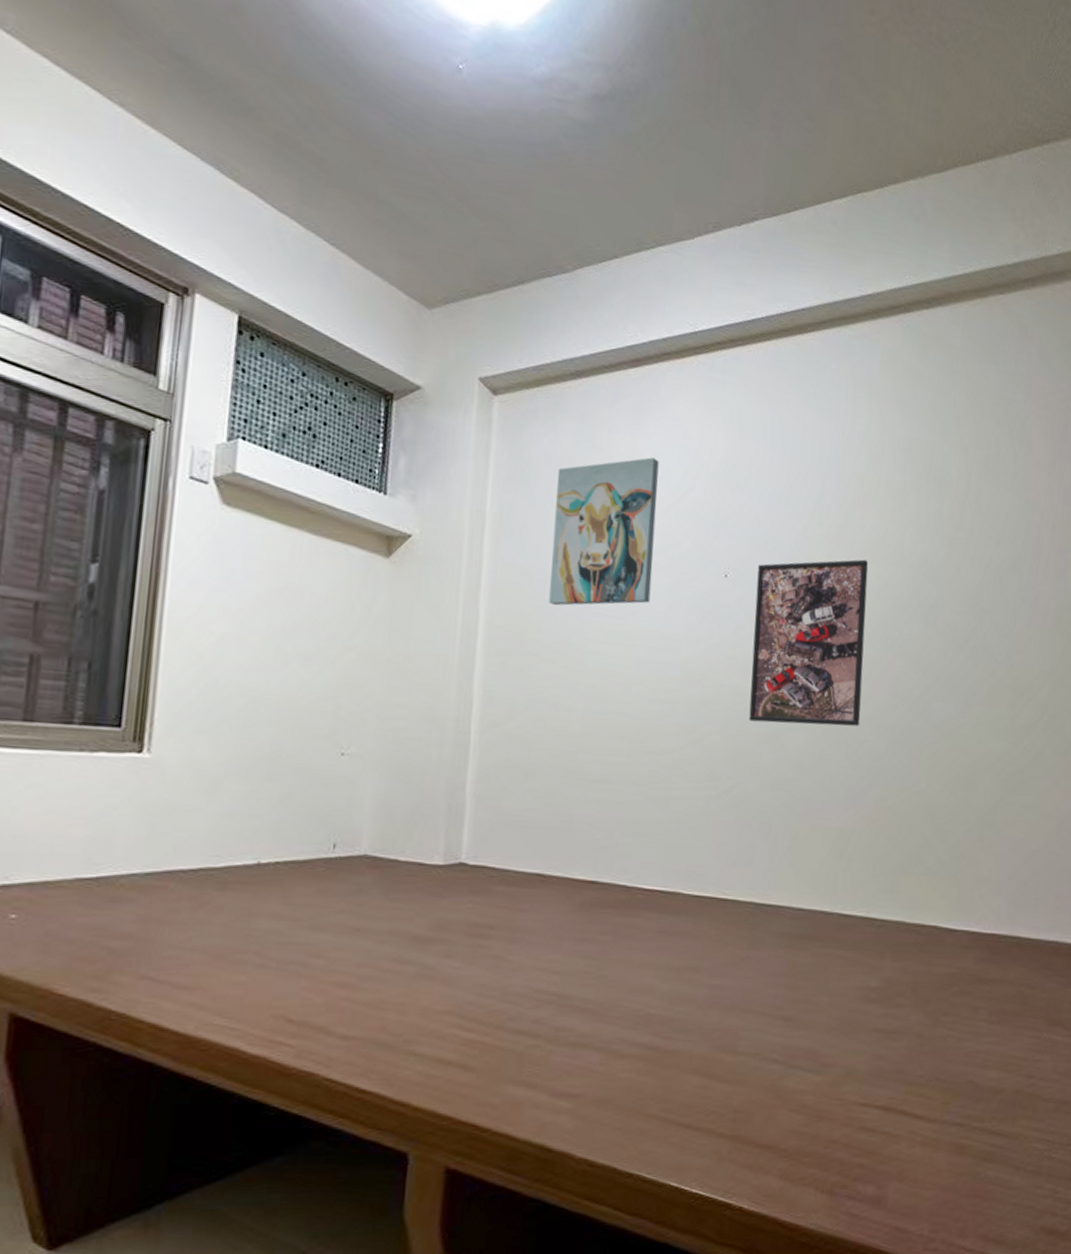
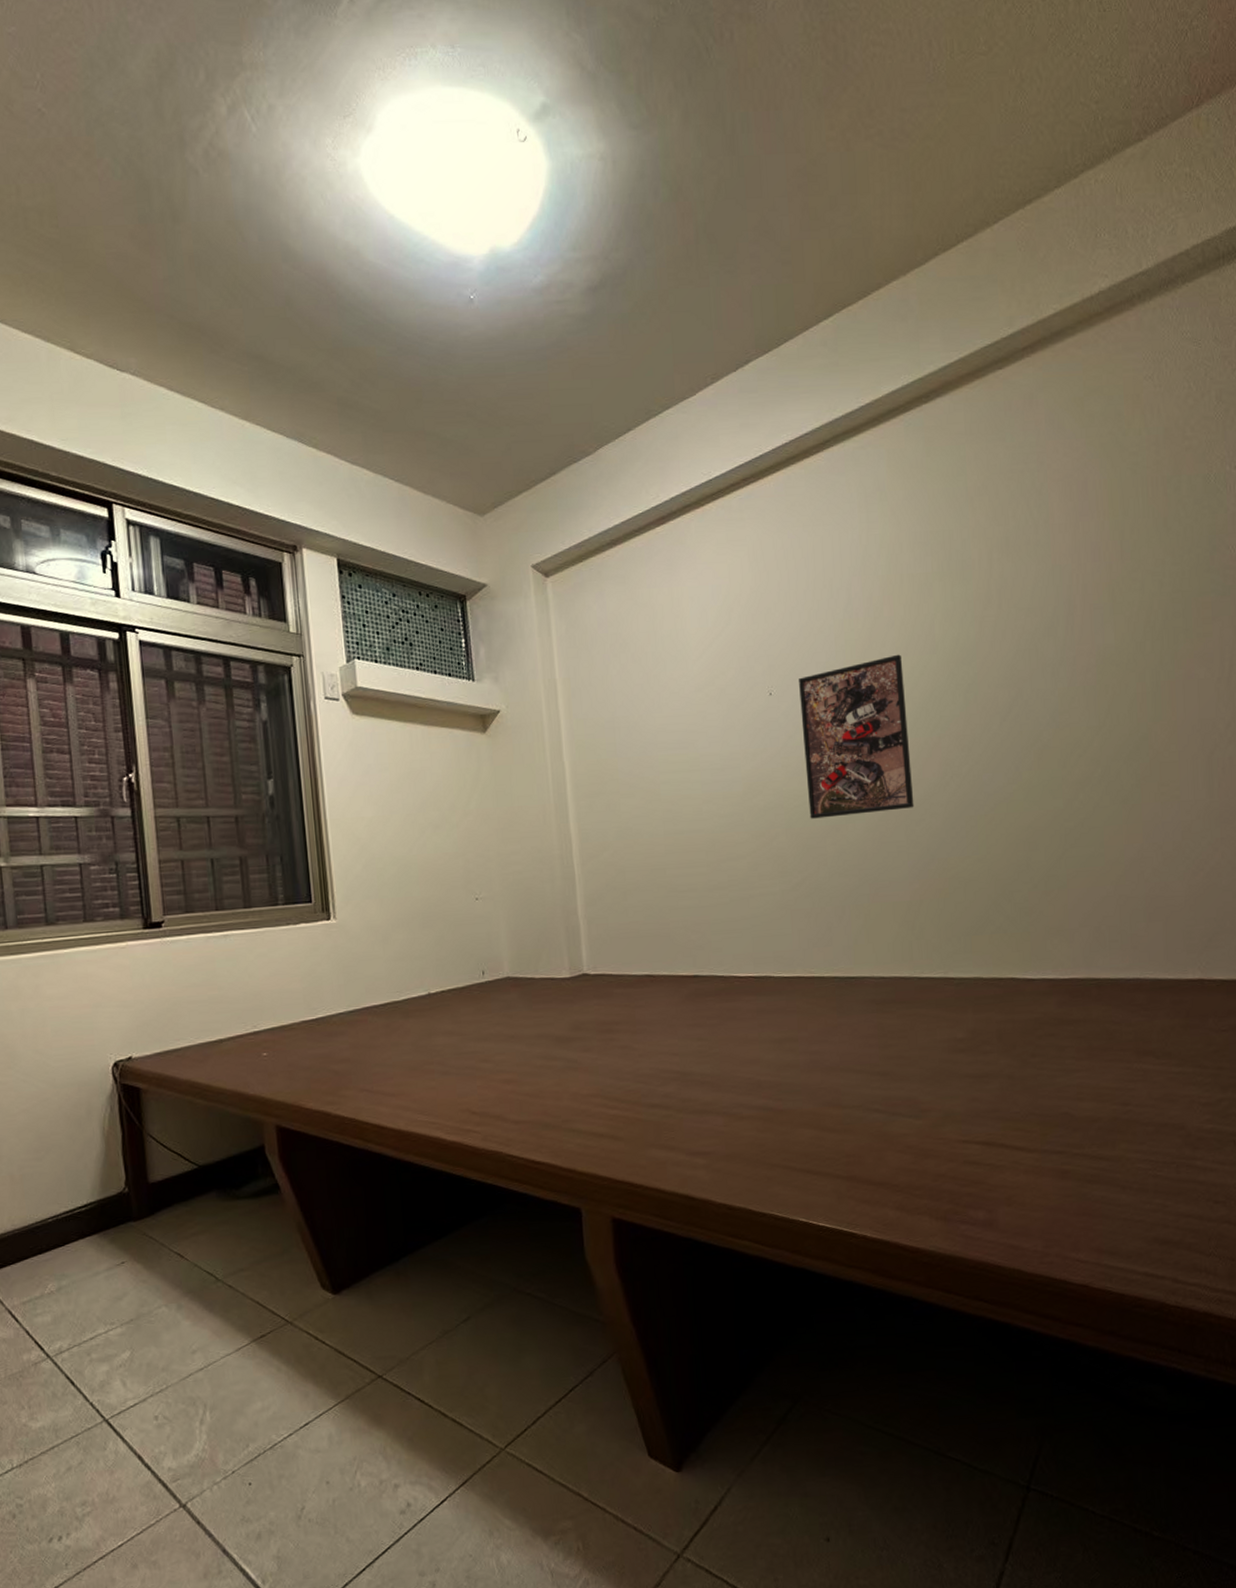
wall art: present [549,457,659,606] -> none [609,602,707,748]

